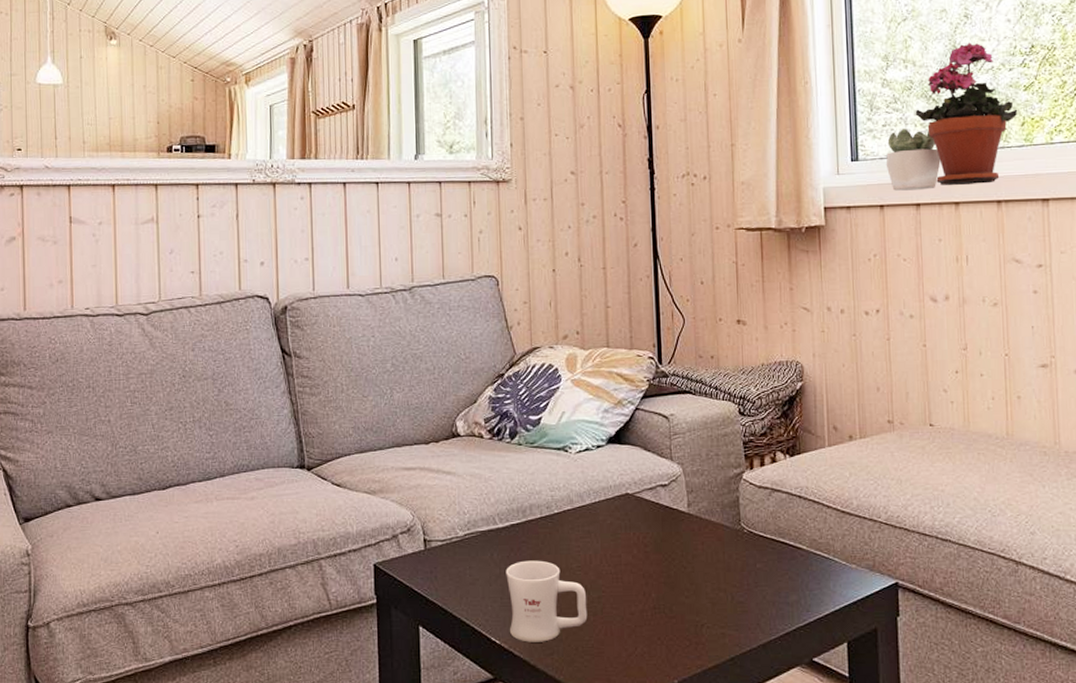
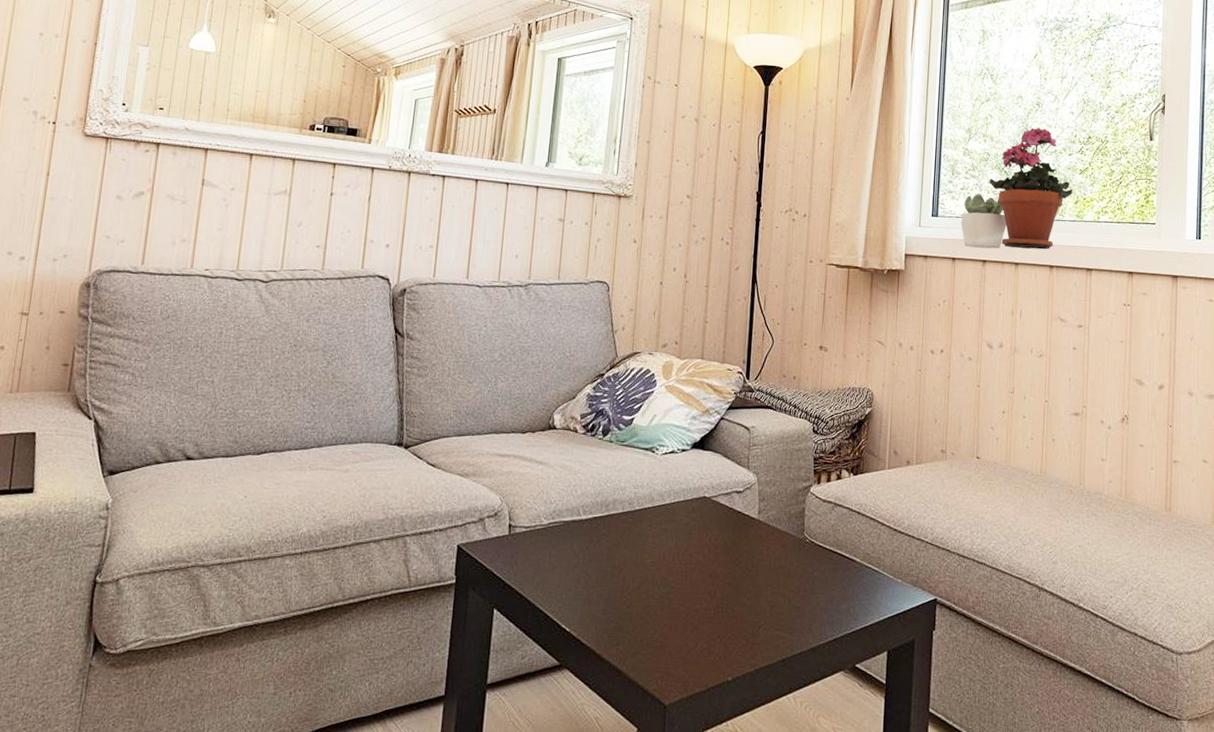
mug: present [506,560,588,642] -> none [580,552,657,633]

